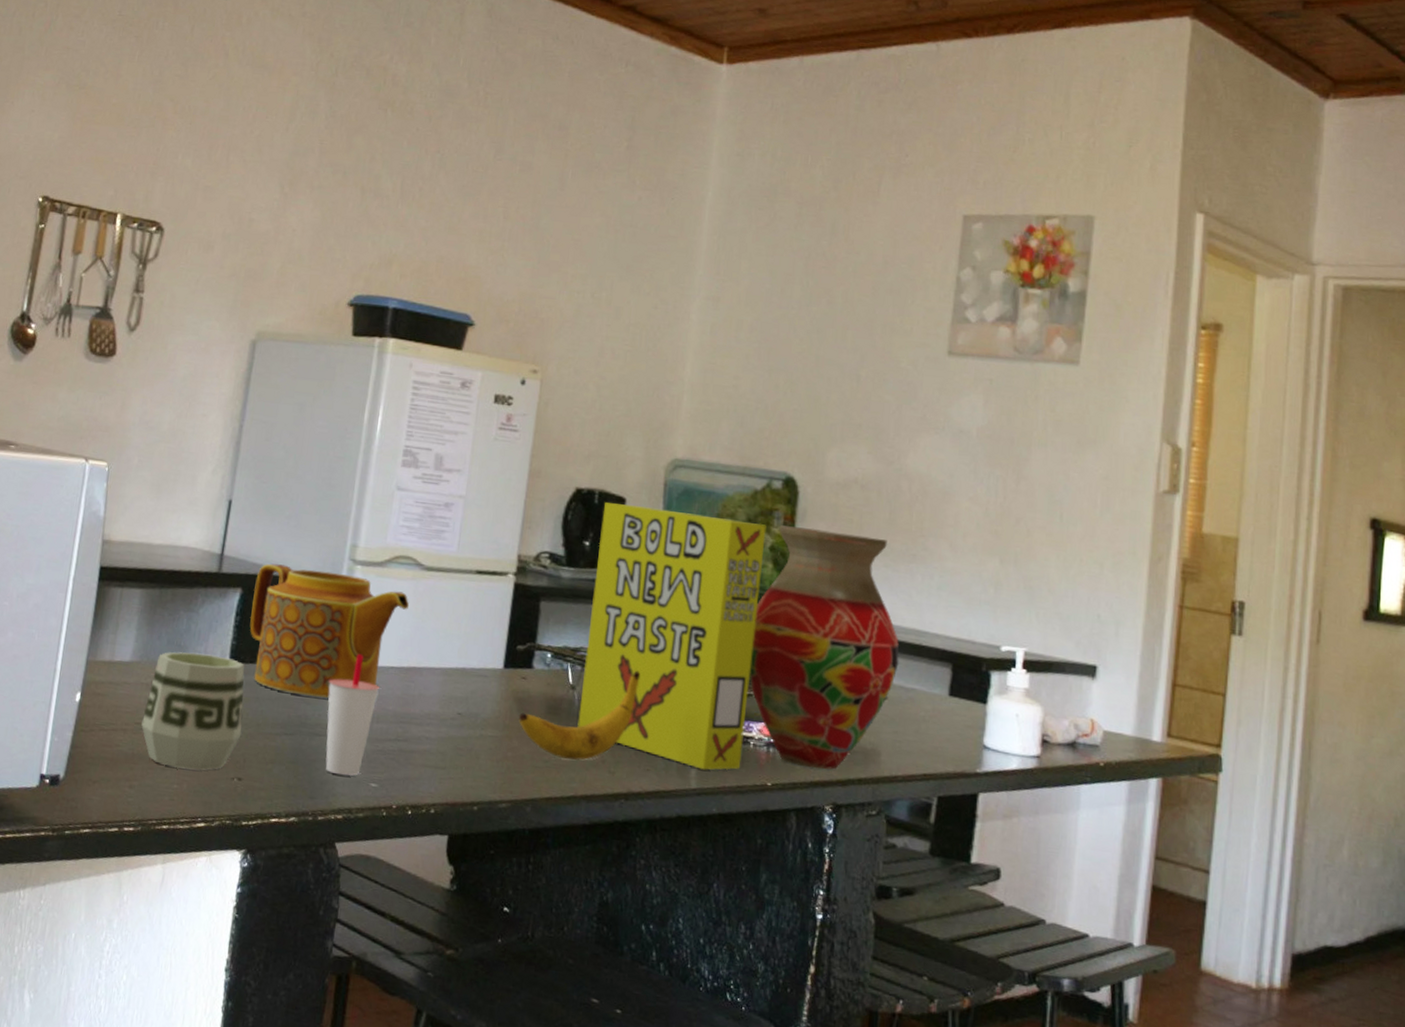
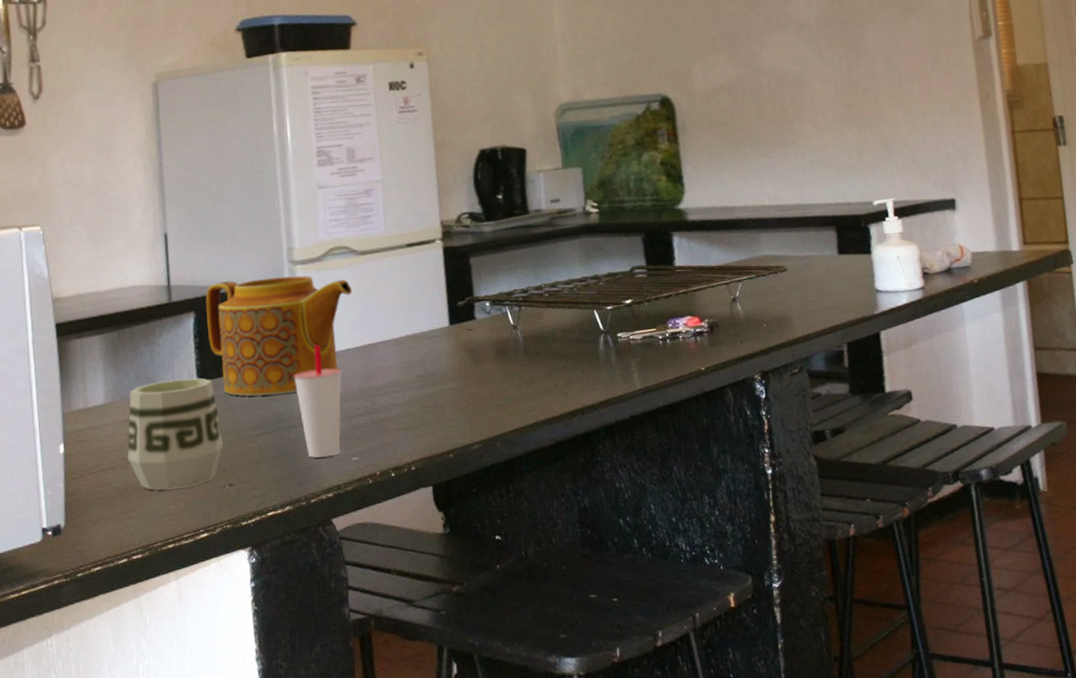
banana: present [519,670,641,760] -> none [473,298,572,392]
cereal box: present [577,502,767,770] -> none [507,143,675,371]
vase: present [748,525,899,770] -> none [659,132,791,346]

